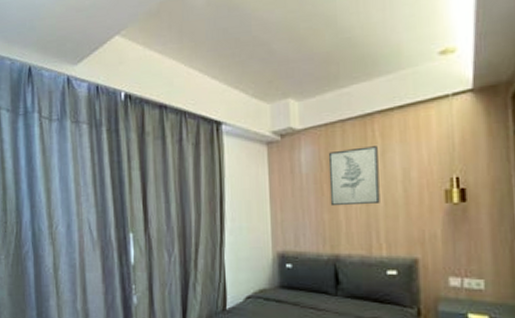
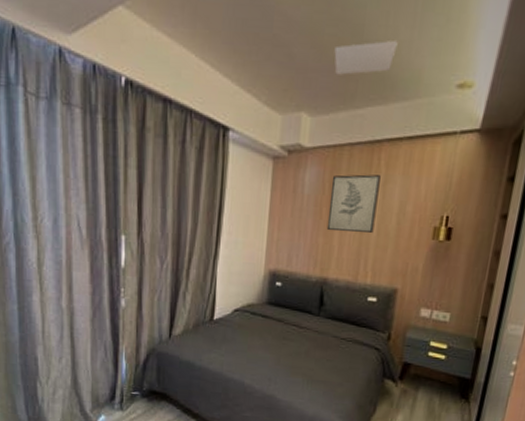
ceiling light: none [311,22,372,61] -> present [334,39,398,75]

